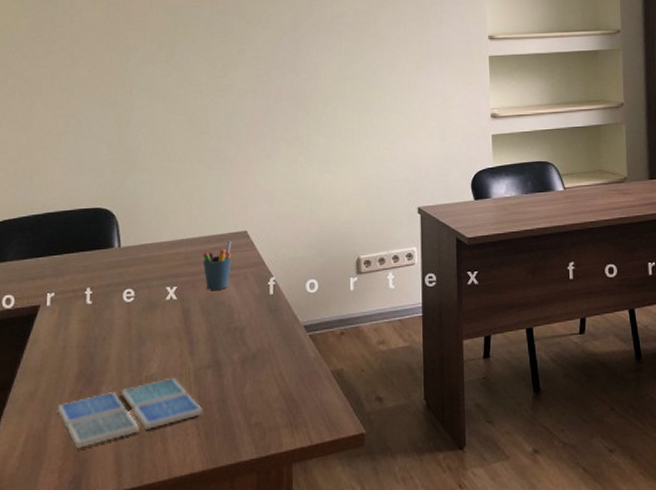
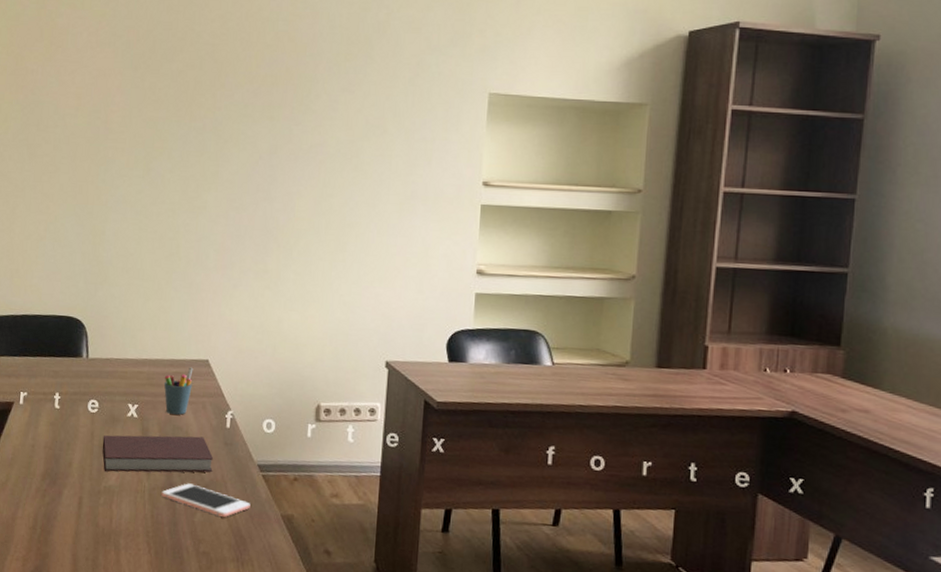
drink coaster: present [57,378,203,448] -> none [24,492,155,542]
notebook: none [141,308,259,360] -> present [102,435,214,473]
cell phone: none [207,356,300,385] -> present [161,483,251,518]

